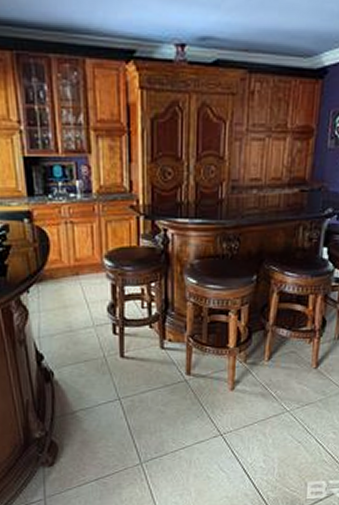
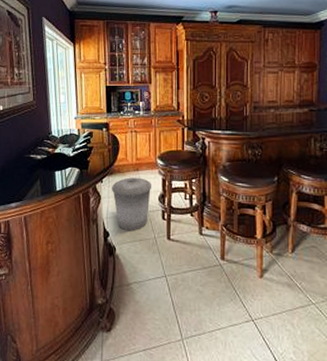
trash can: none [41,284,99,352] -> present [111,177,152,231]

